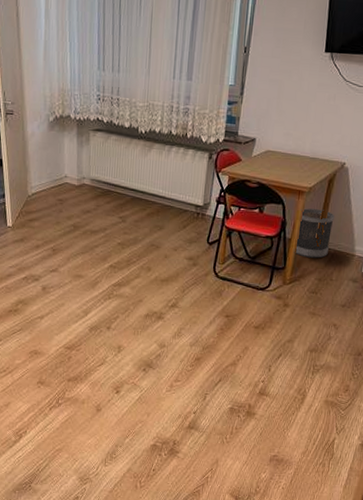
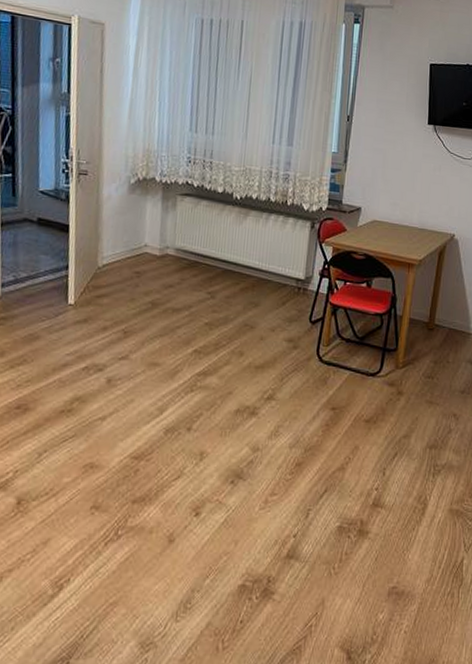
wastebasket: present [294,208,335,258] -> none [406,282,447,338]

